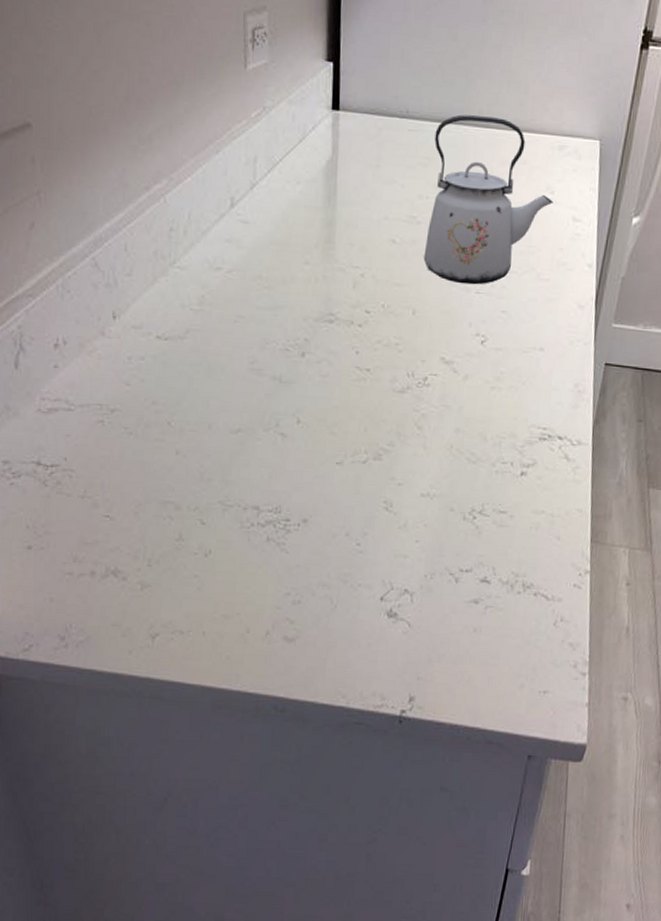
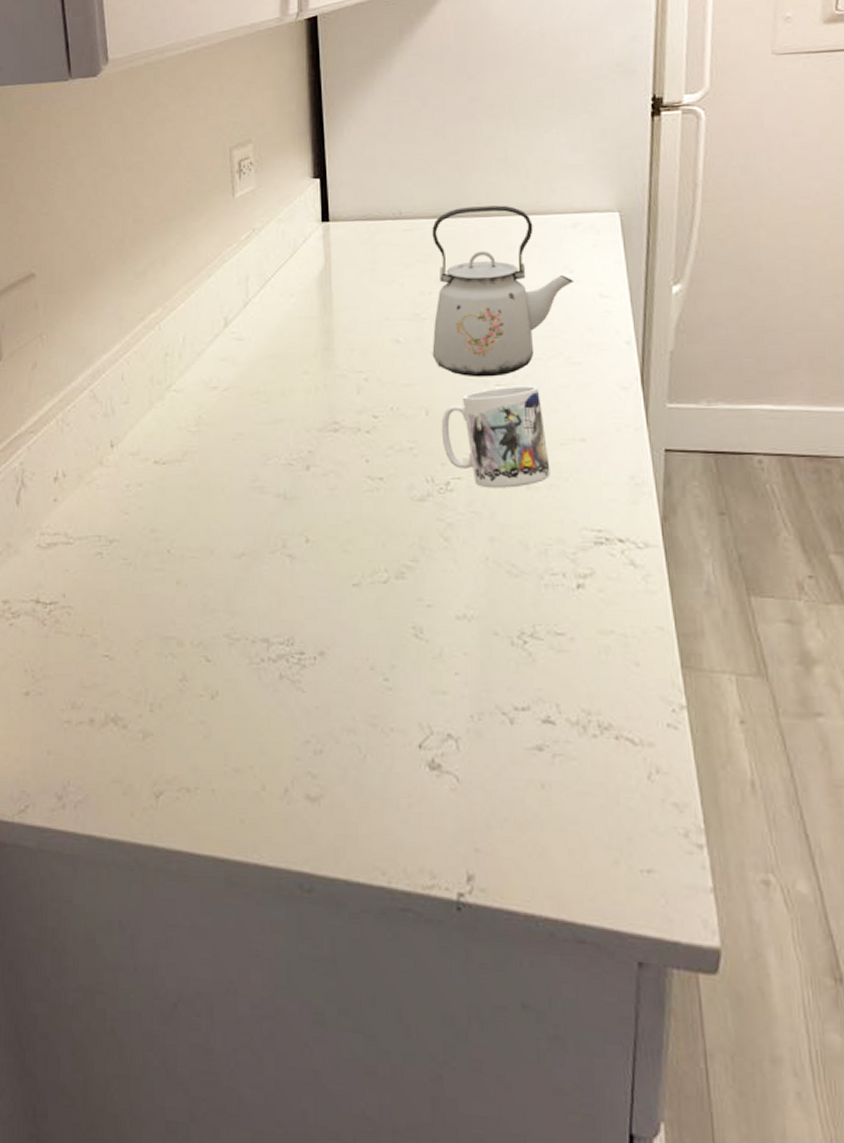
mug: none [424,295,513,387] -> present [441,386,551,488]

